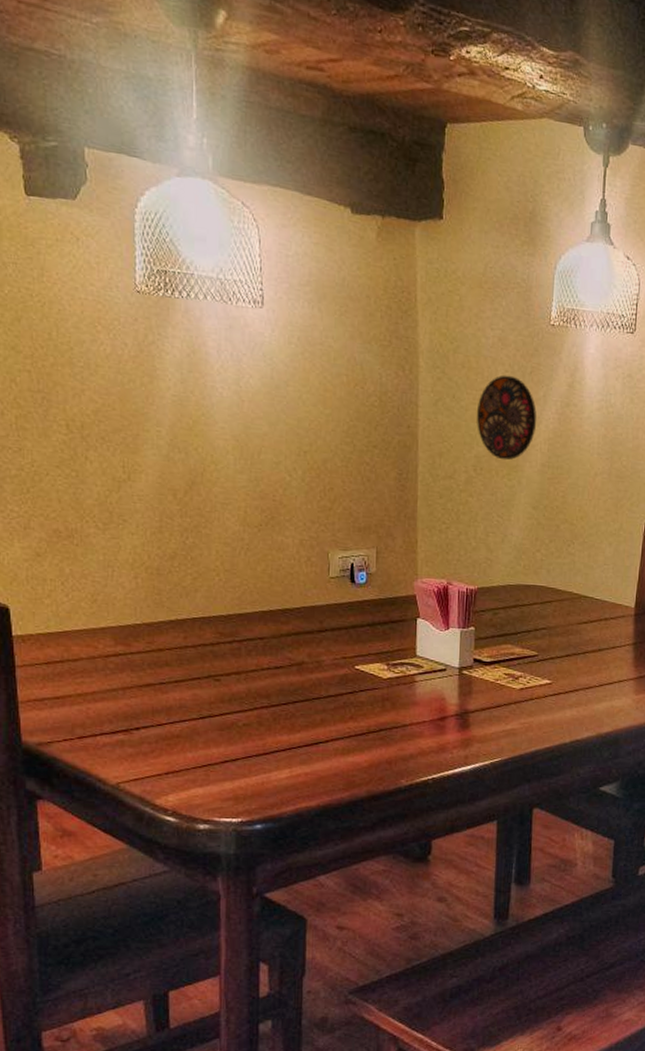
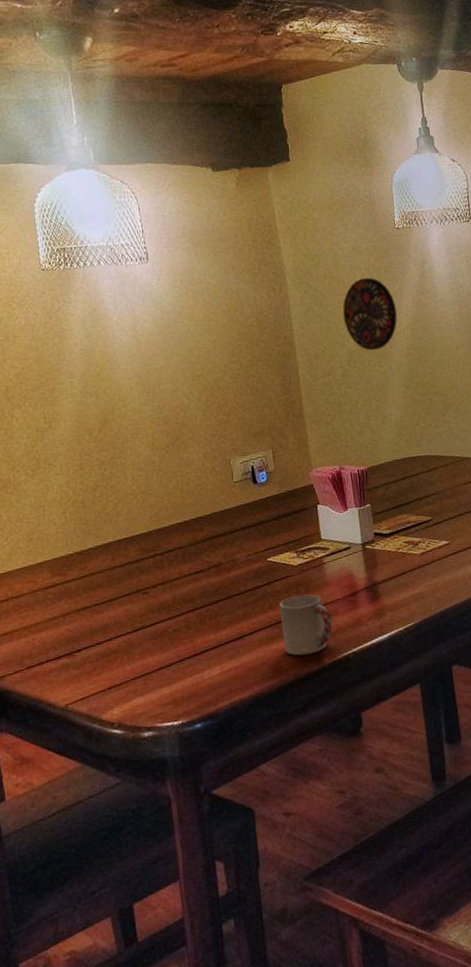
cup: none [360,710,416,773] -> present [279,594,333,656]

